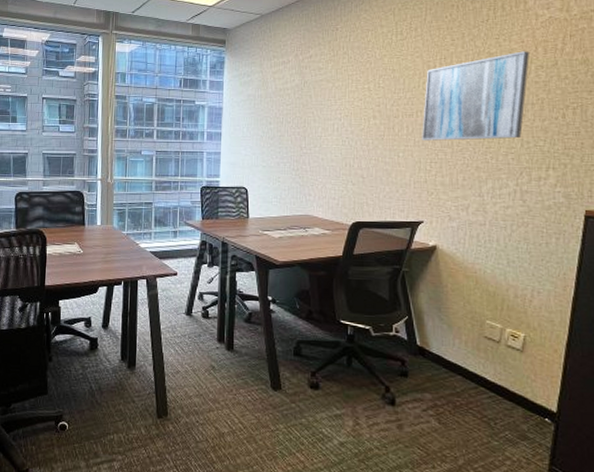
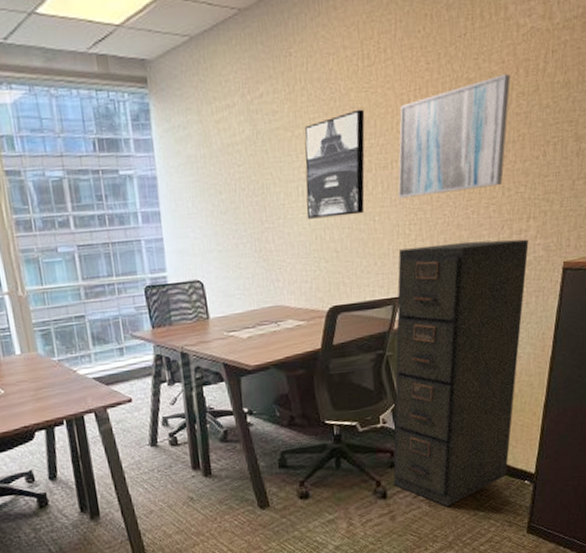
wall art: none [339,70,396,150] -> present [304,109,365,219]
filing cabinet: none [402,181,548,428] -> present [393,239,529,507]

